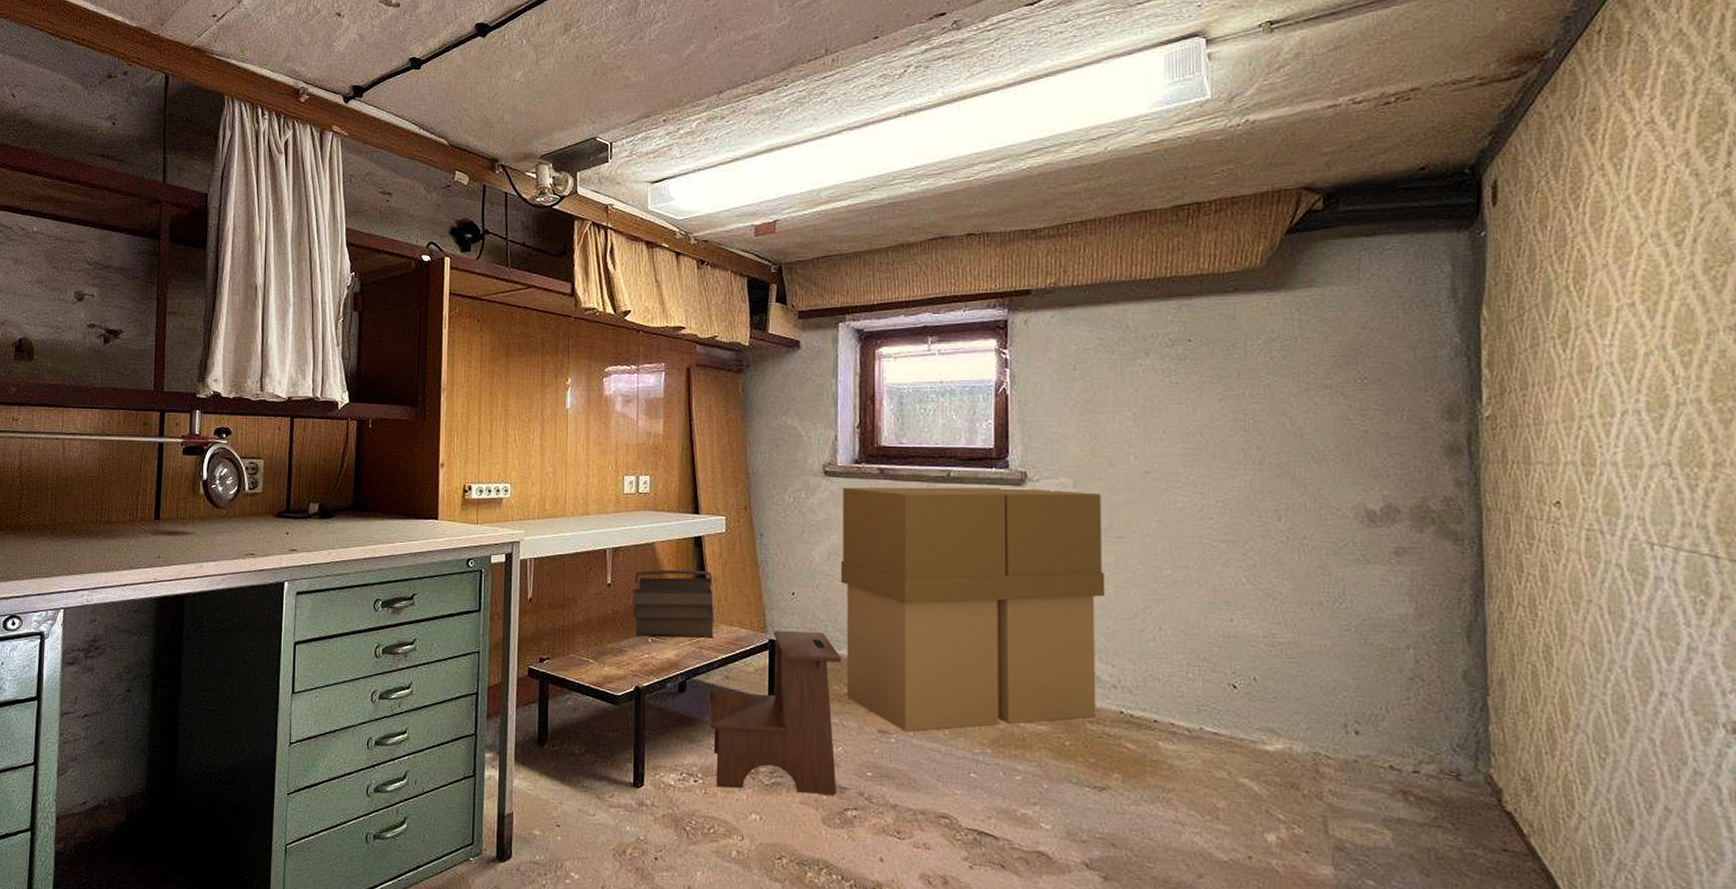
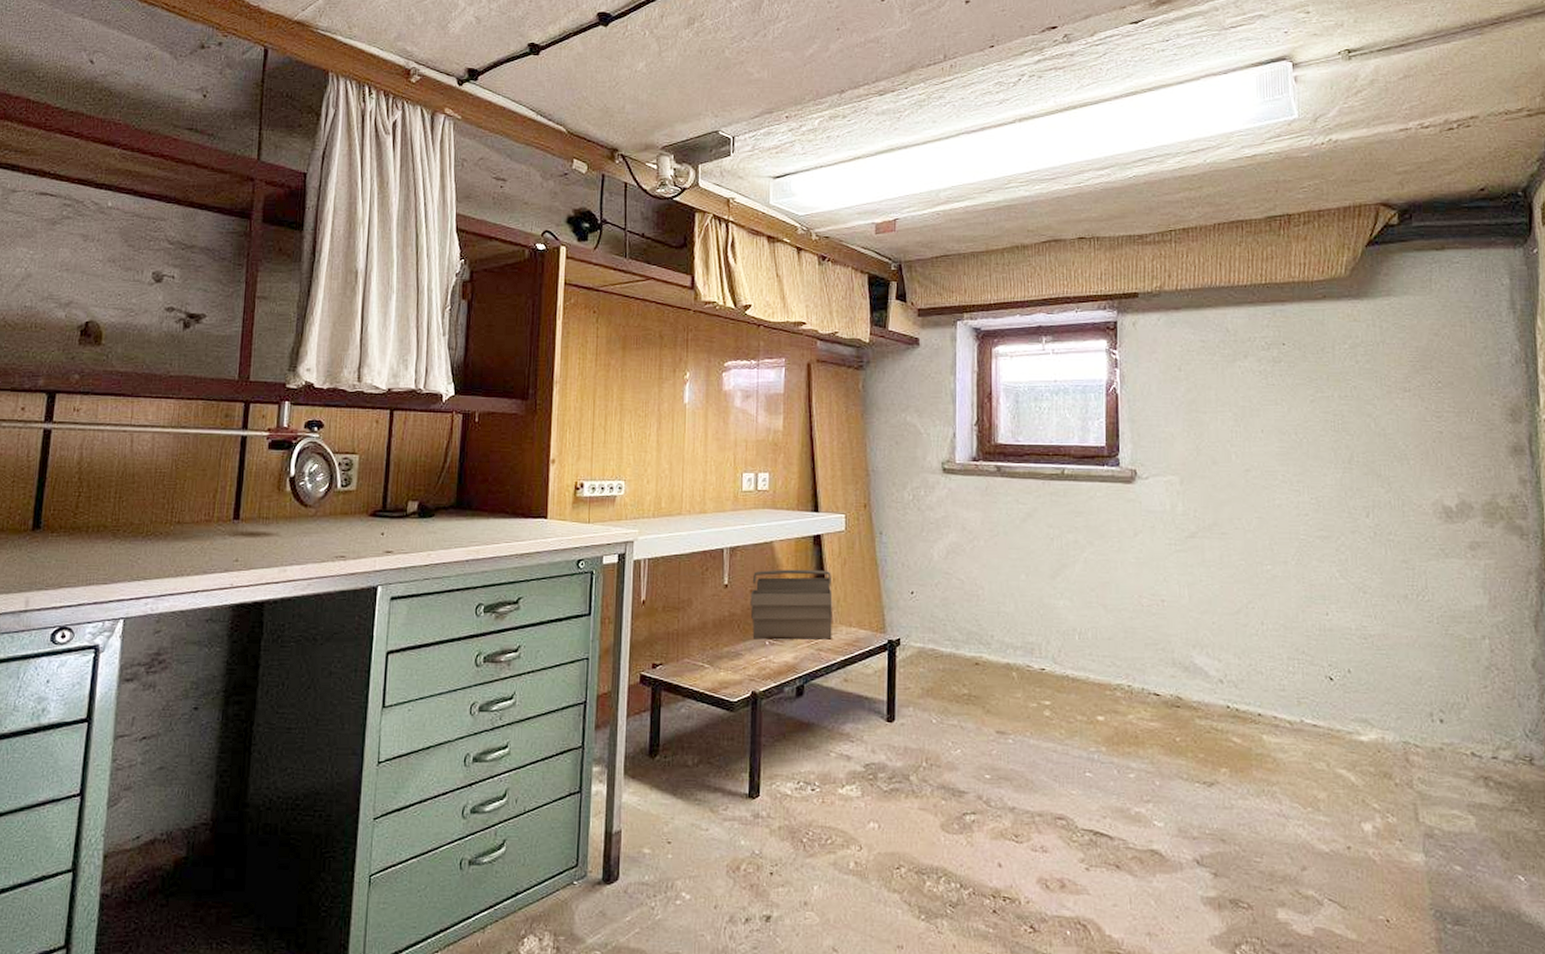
step stool: present [708,631,842,795] -> none [826,631,960,799]
cardboard boxes: present [840,487,1106,732] -> none [958,484,1211,732]

